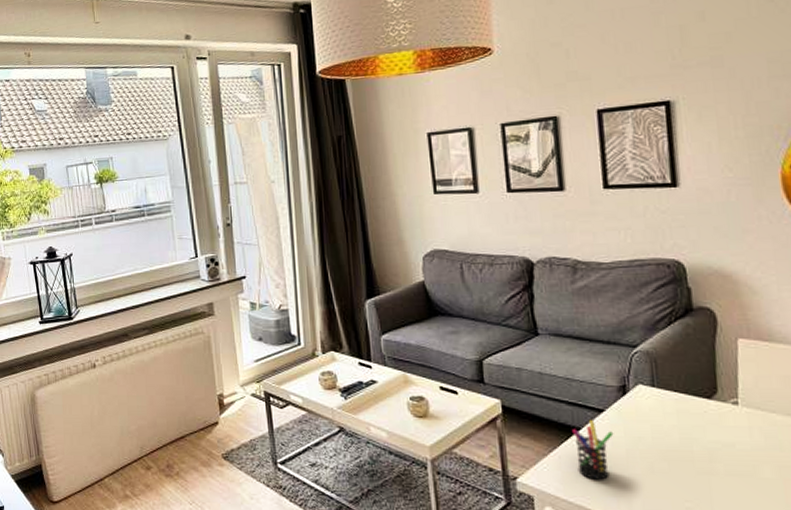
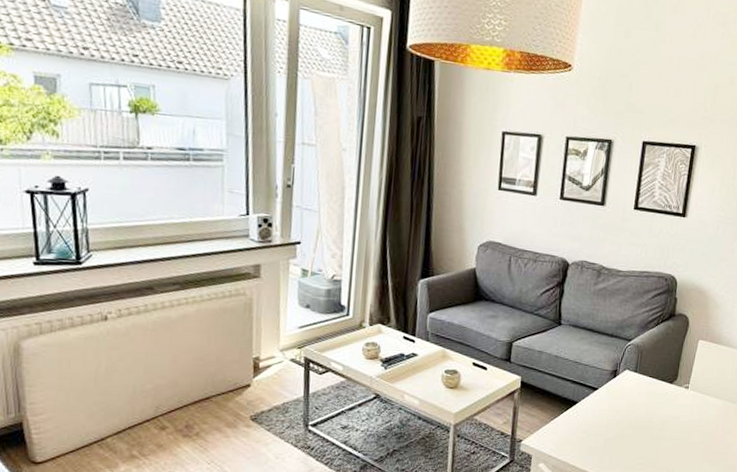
pen holder: present [571,419,614,480] -> none [569,395,601,443]

